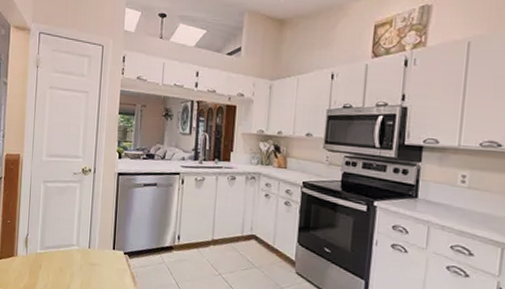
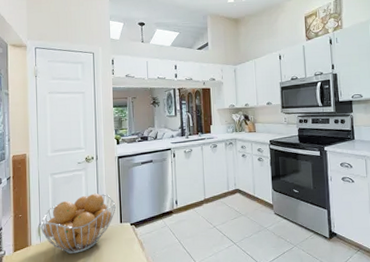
fruit basket: none [27,211,110,274] -> present [39,193,116,254]

